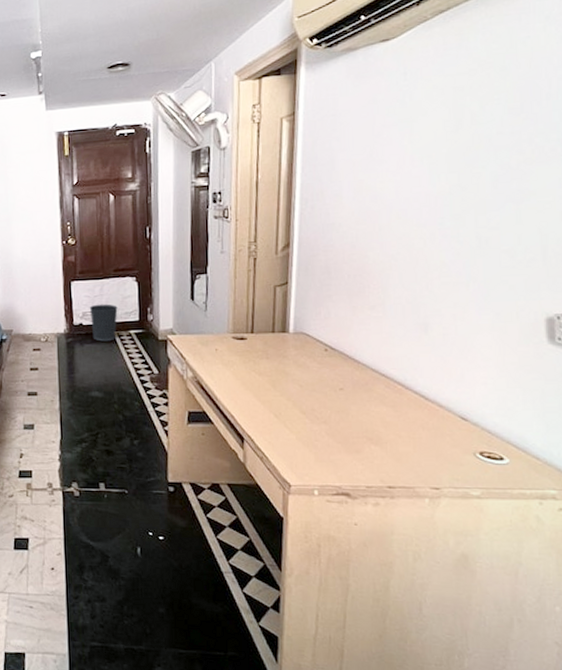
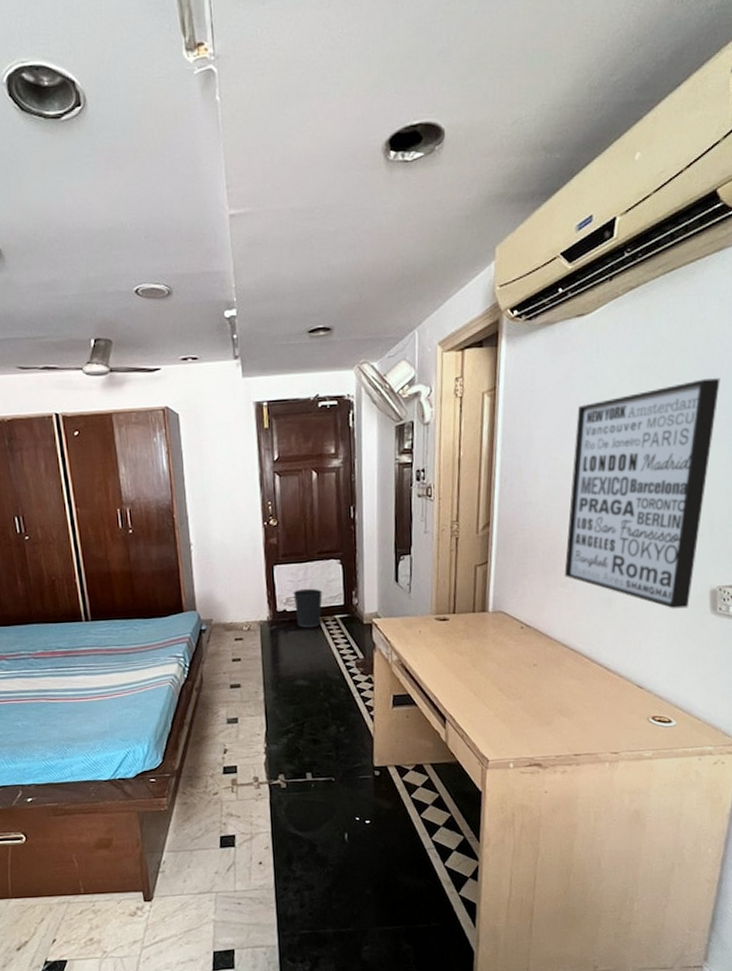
wall art: none [372,96,549,337] -> present [564,378,720,609]

